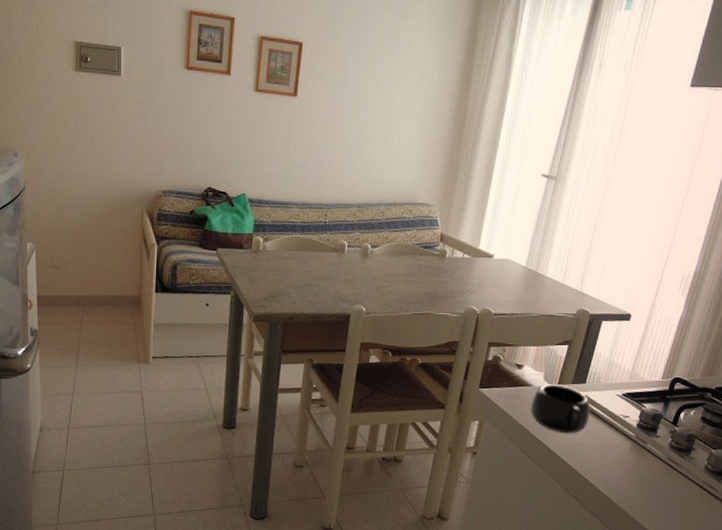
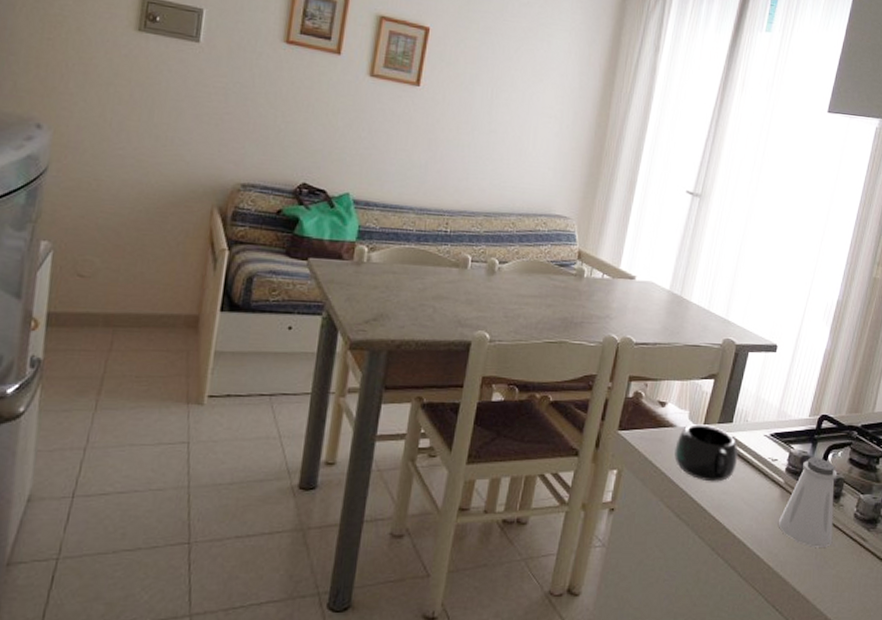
saltshaker: none [629,415,689,494] -> present [779,457,838,547]

